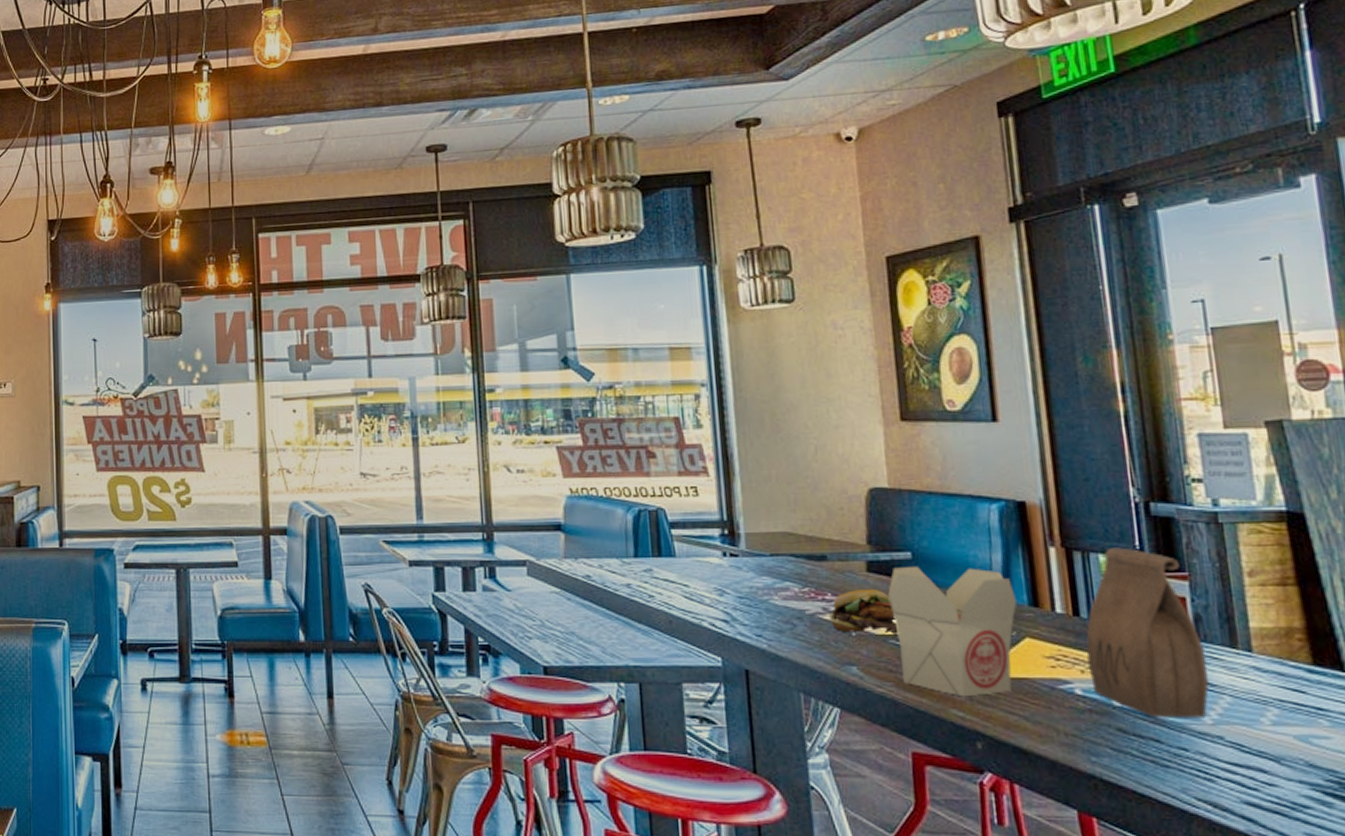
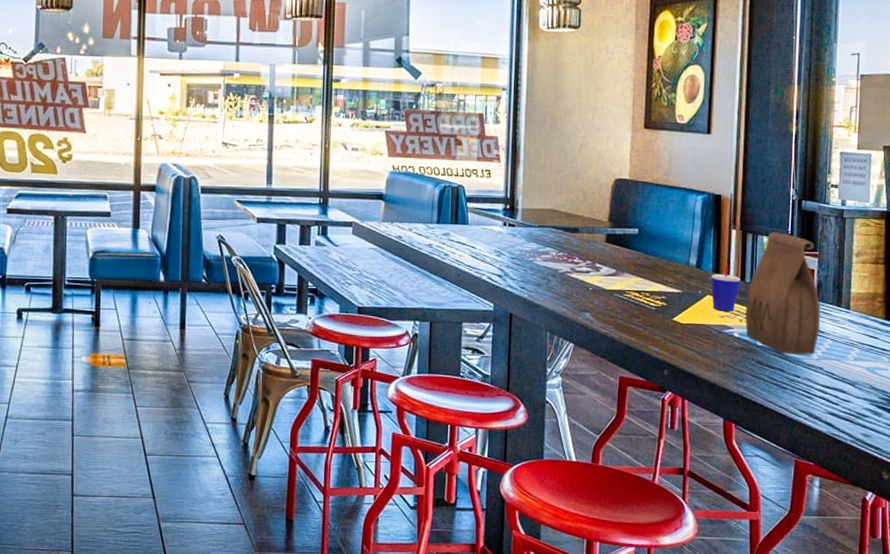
burger: present [829,588,899,634] -> none [575,255,622,290]
takeout container: present [888,565,1018,697] -> none [618,239,706,337]
beverage cup: none [1027,594,1074,660] -> present [711,264,740,312]

